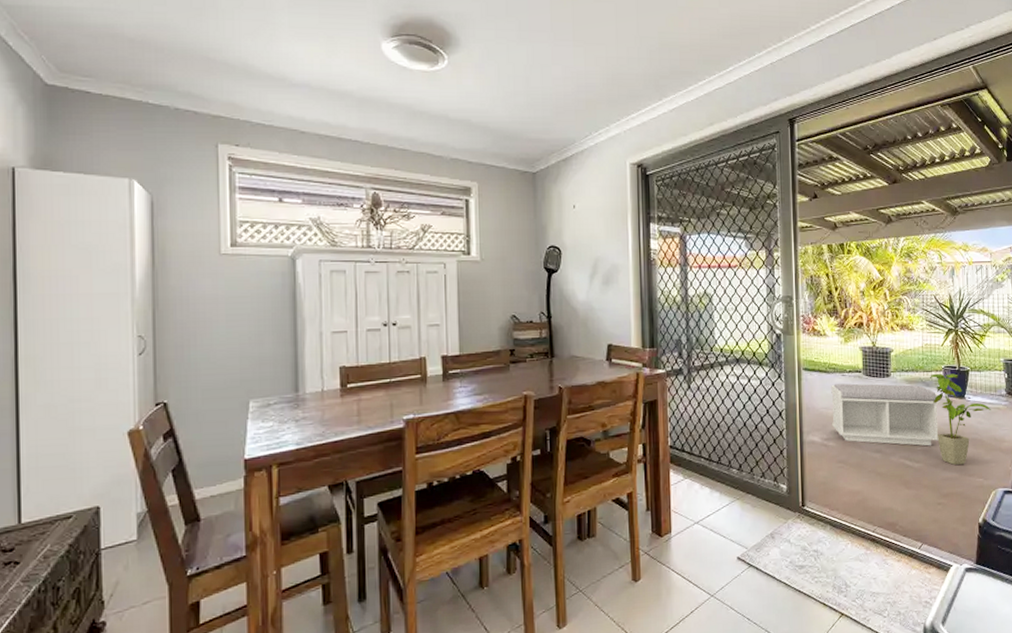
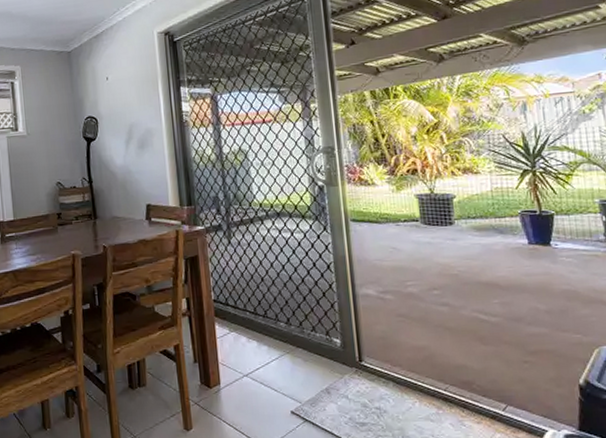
bench: present [831,383,939,446] -> none [384,232,520,299]
house plant: present [930,373,991,465] -> none [503,218,587,319]

